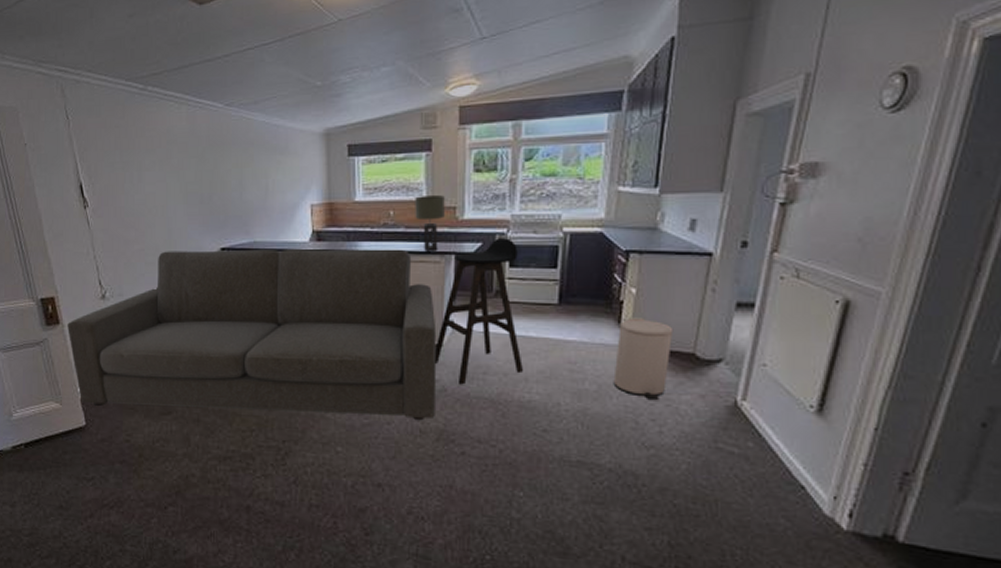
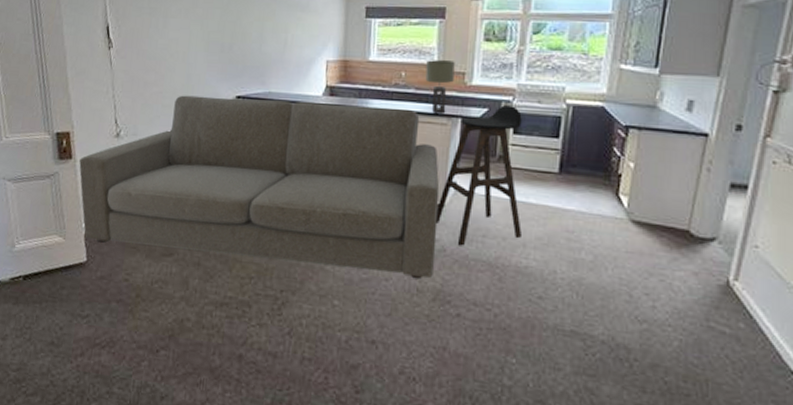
pedal bin: present [613,317,674,401] -> none [609,191,669,275]

